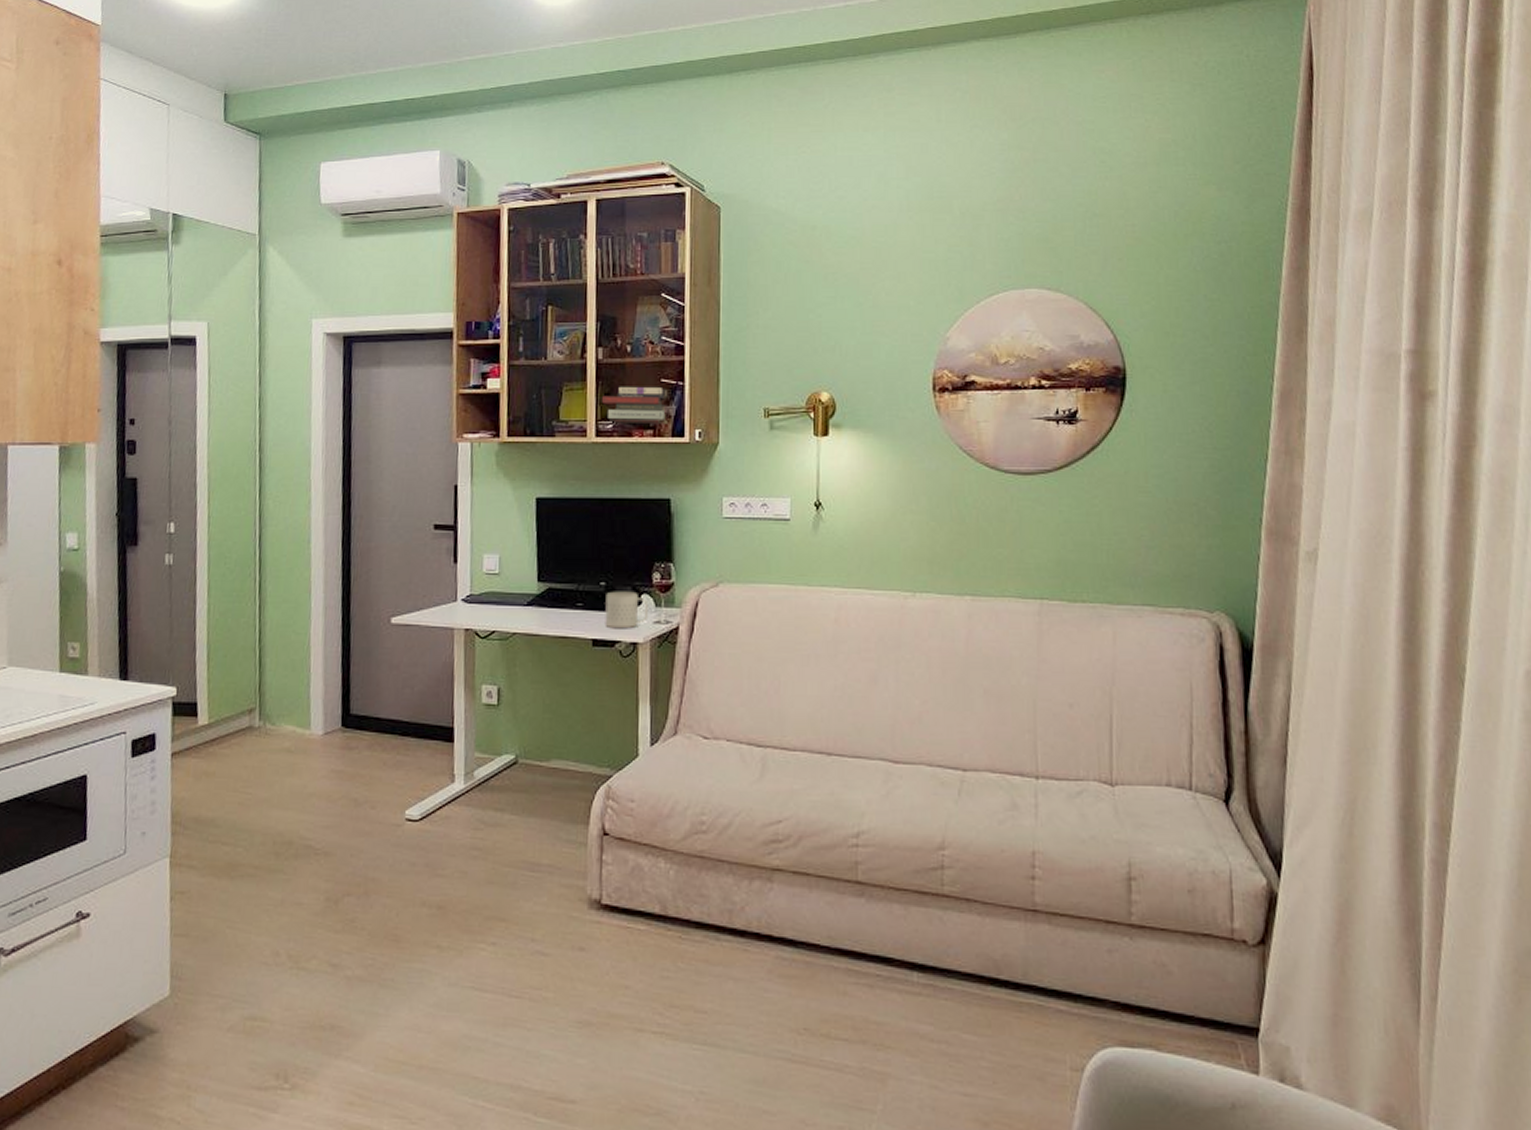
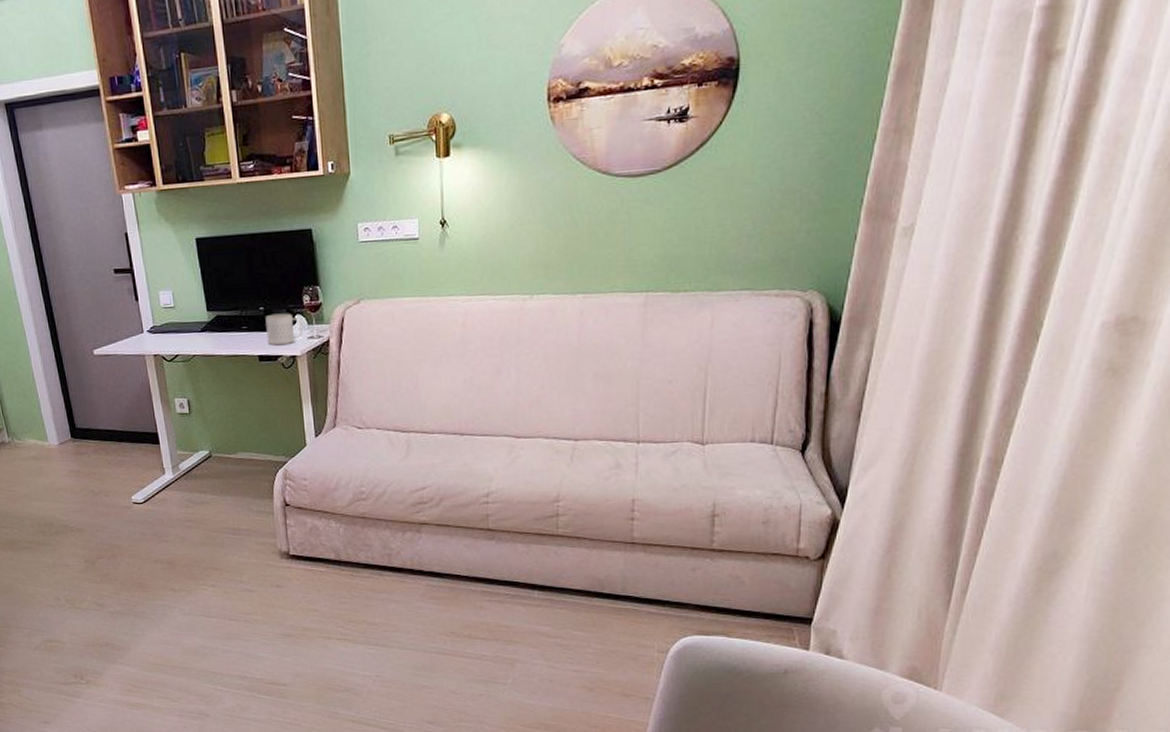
books: present [602,386,669,425] -> none [241,124,303,164]

